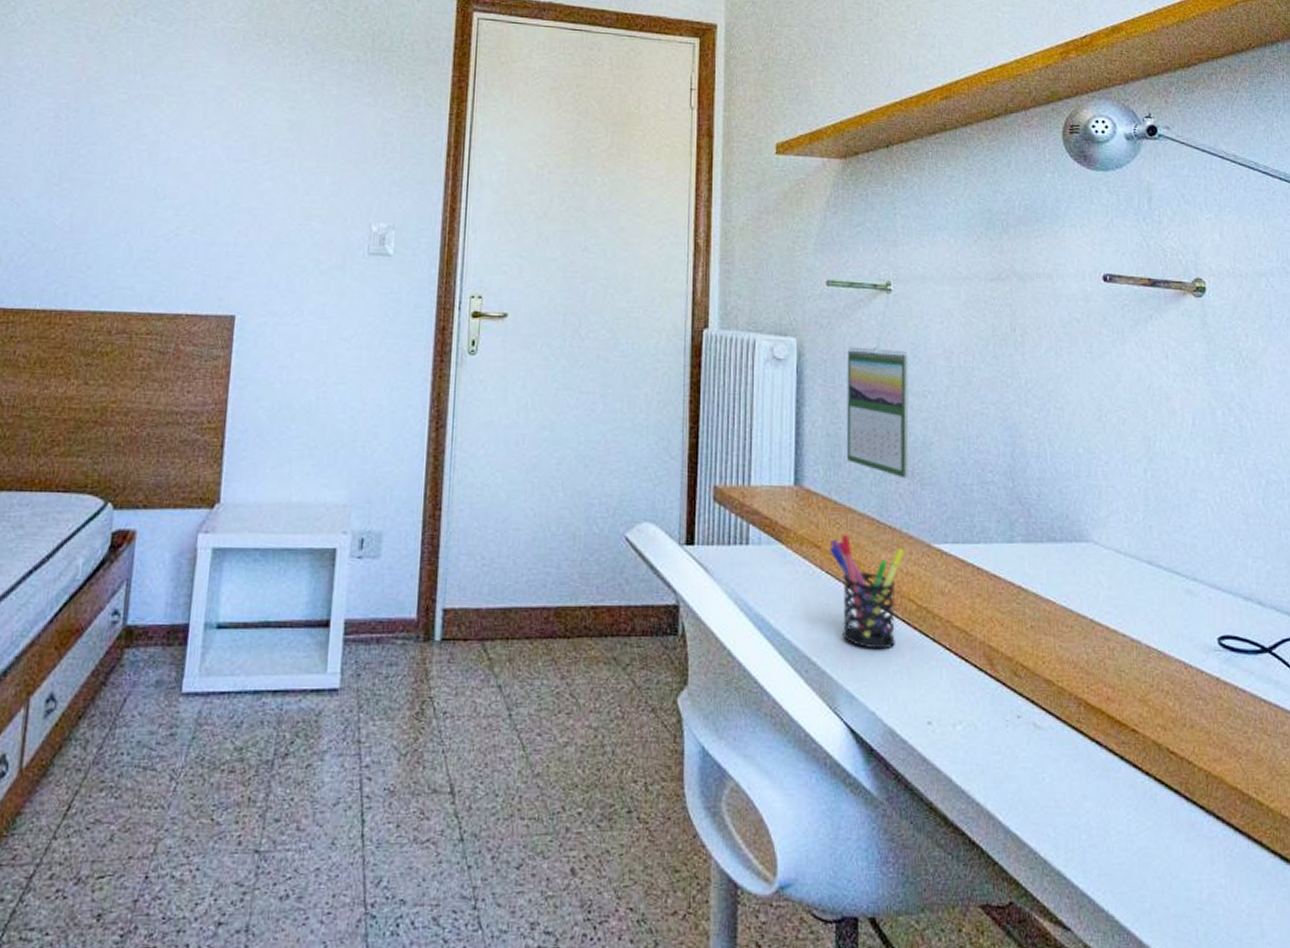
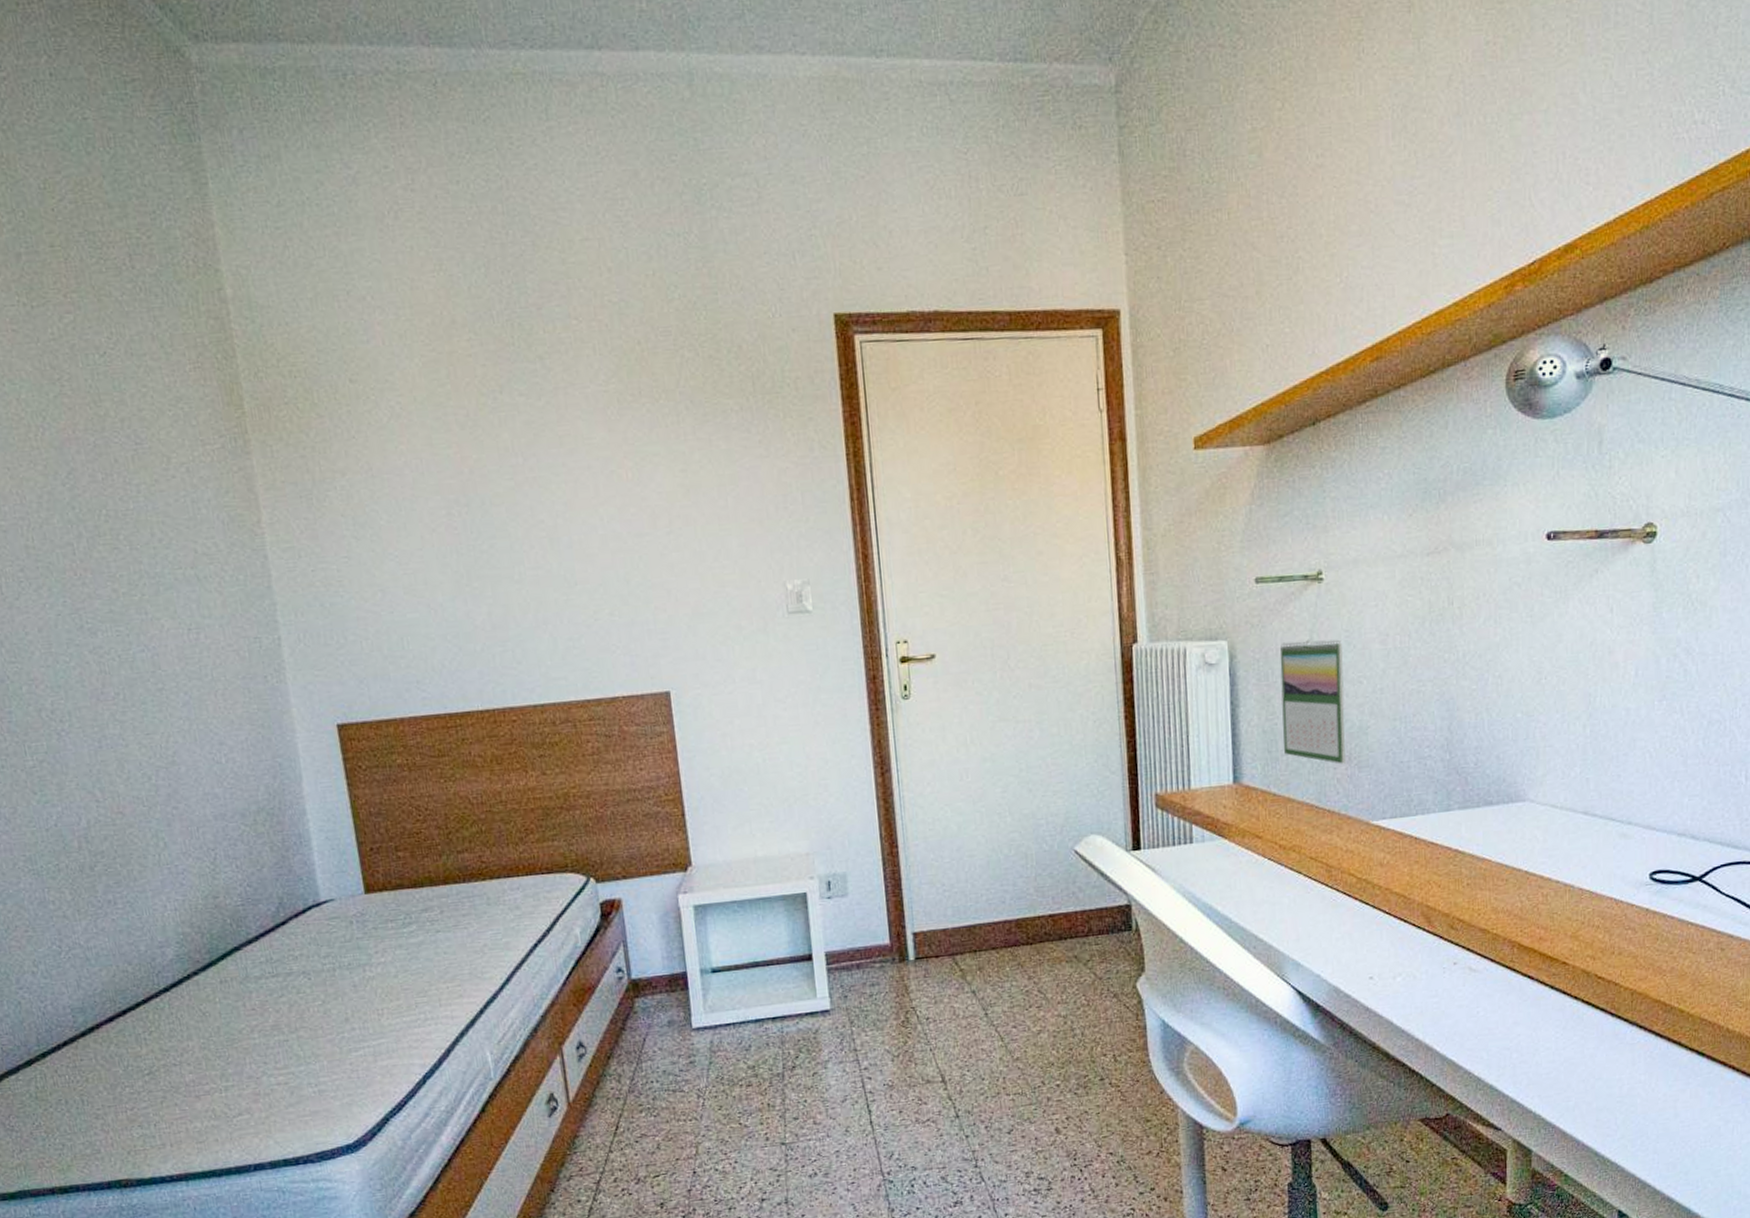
pen holder: present [829,535,905,650] -> none [1270,823,1344,922]

